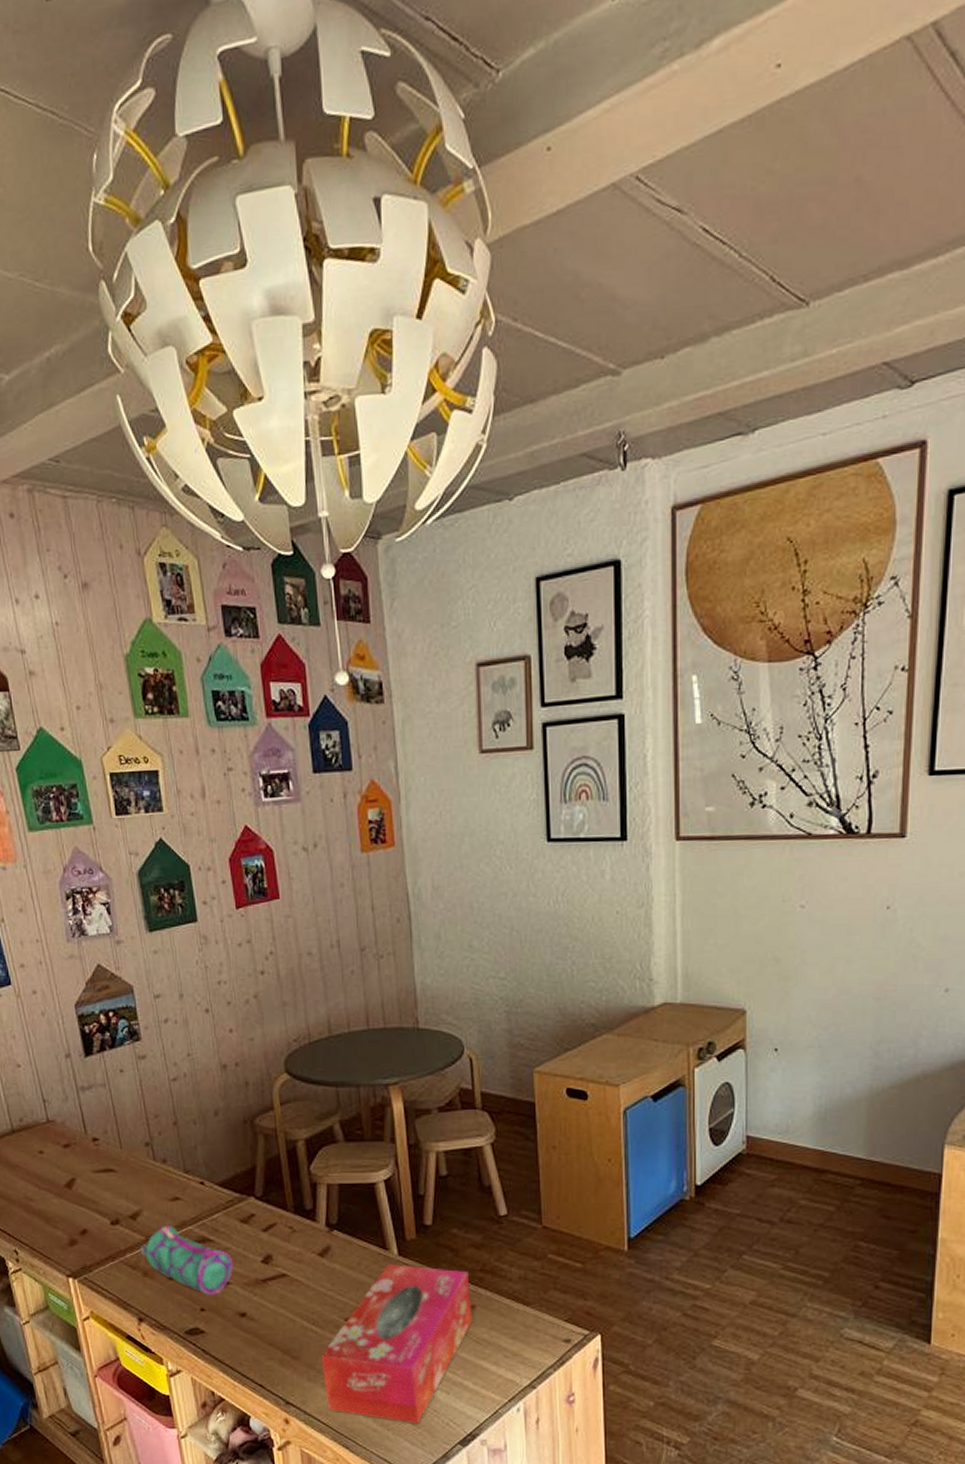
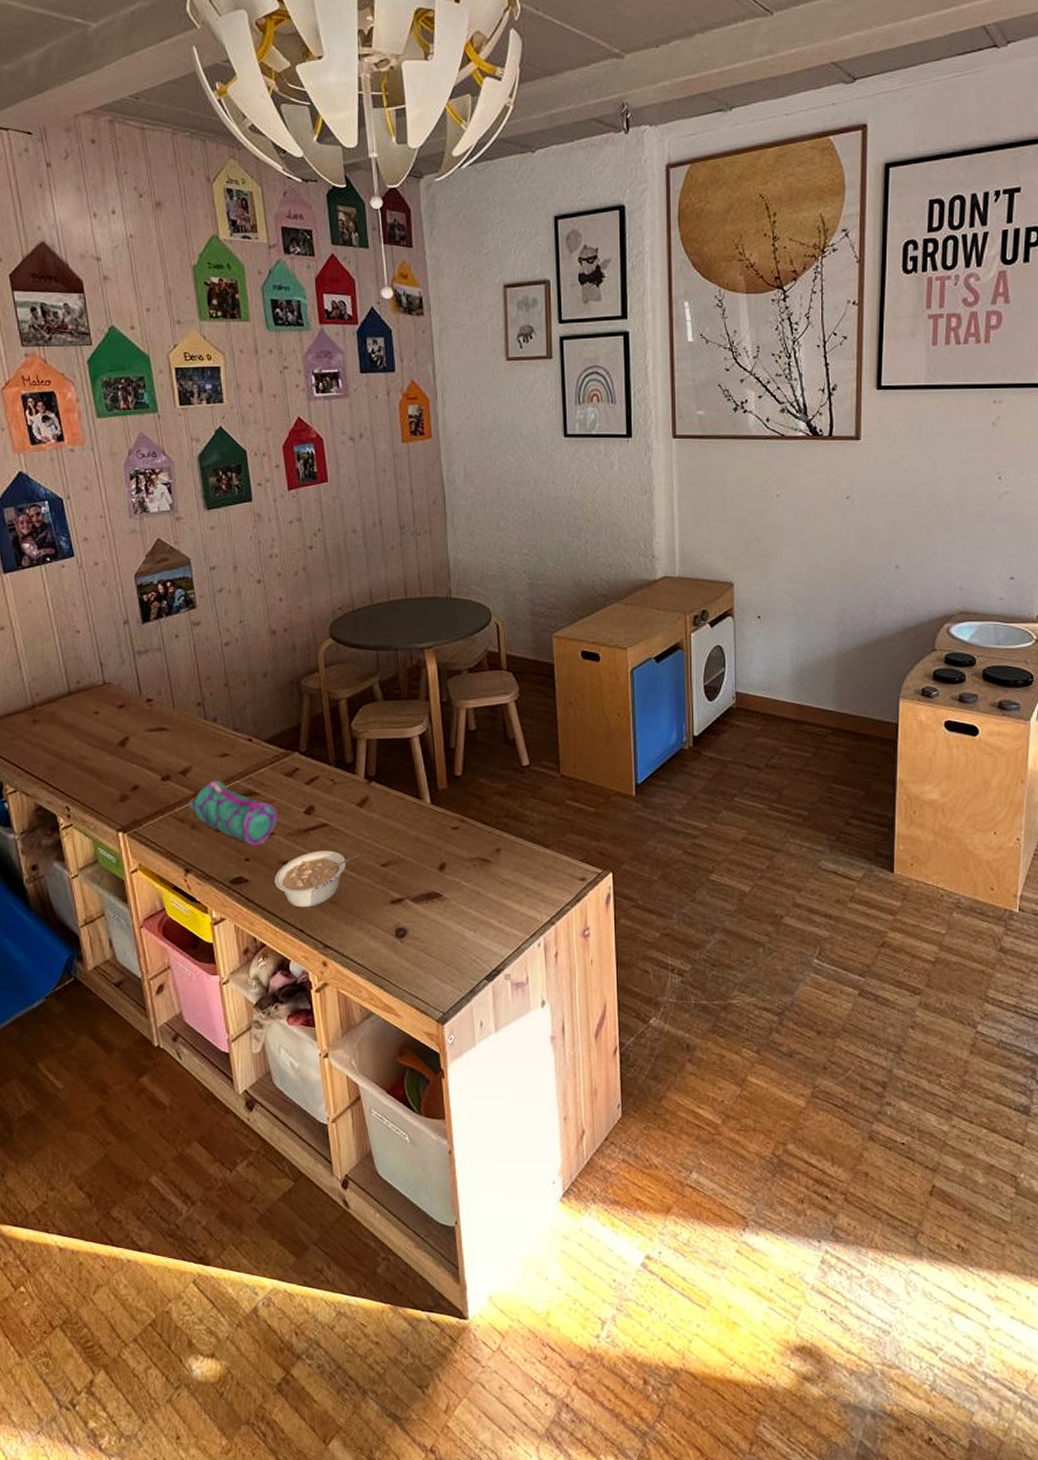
legume: none [231,1302,322,1362] -> present [274,850,360,908]
tissue box: present [322,1263,473,1425] -> none [359,811,498,963]

